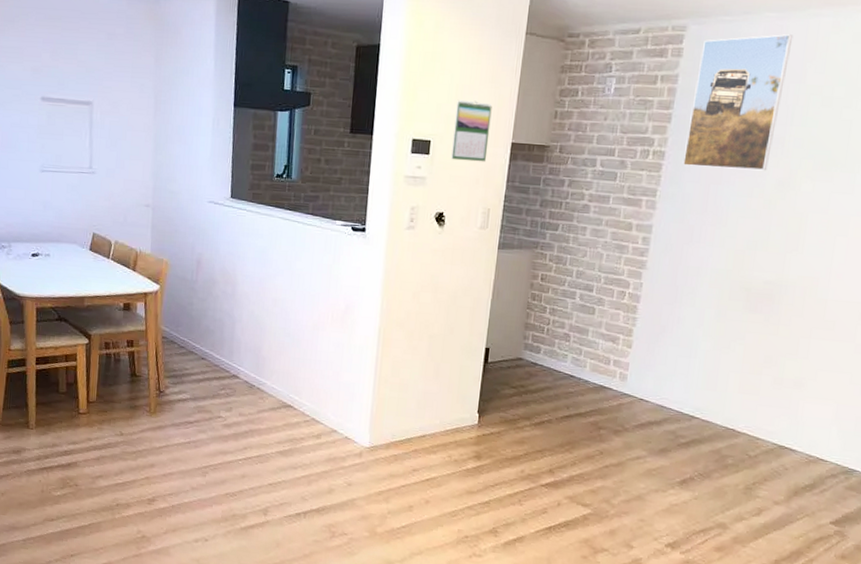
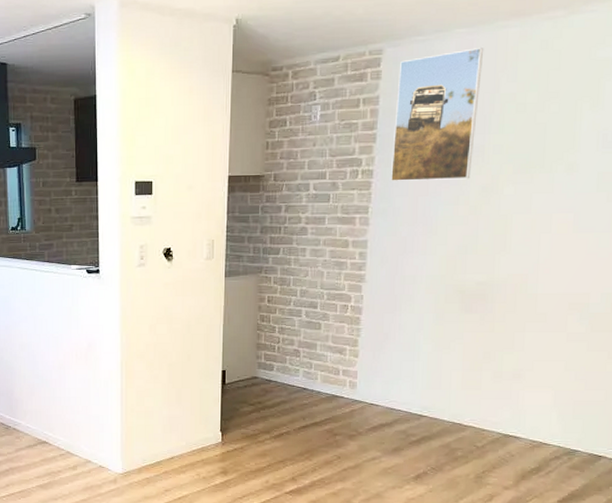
calendar: present [451,99,492,162] -> none [173,139,207,198]

